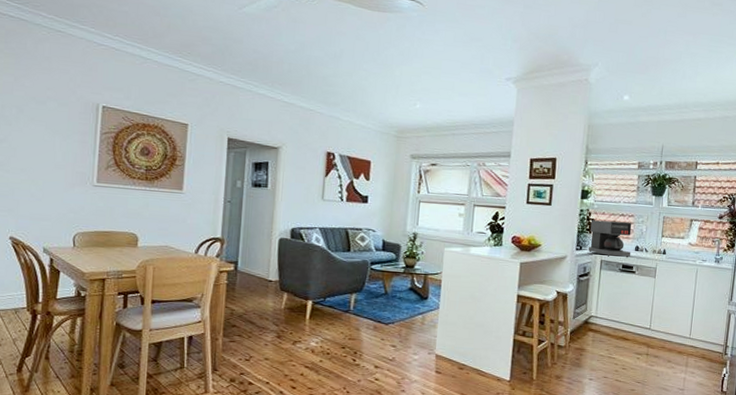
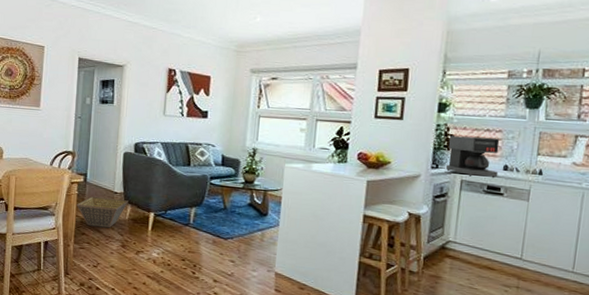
basket: none [226,286,284,319] -> present [76,197,128,228]

